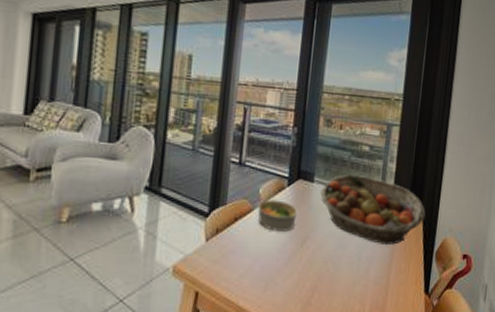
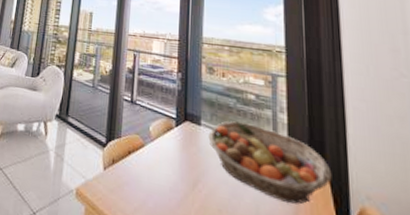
bowl: present [257,199,298,232] -> none [149,137,188,172]

